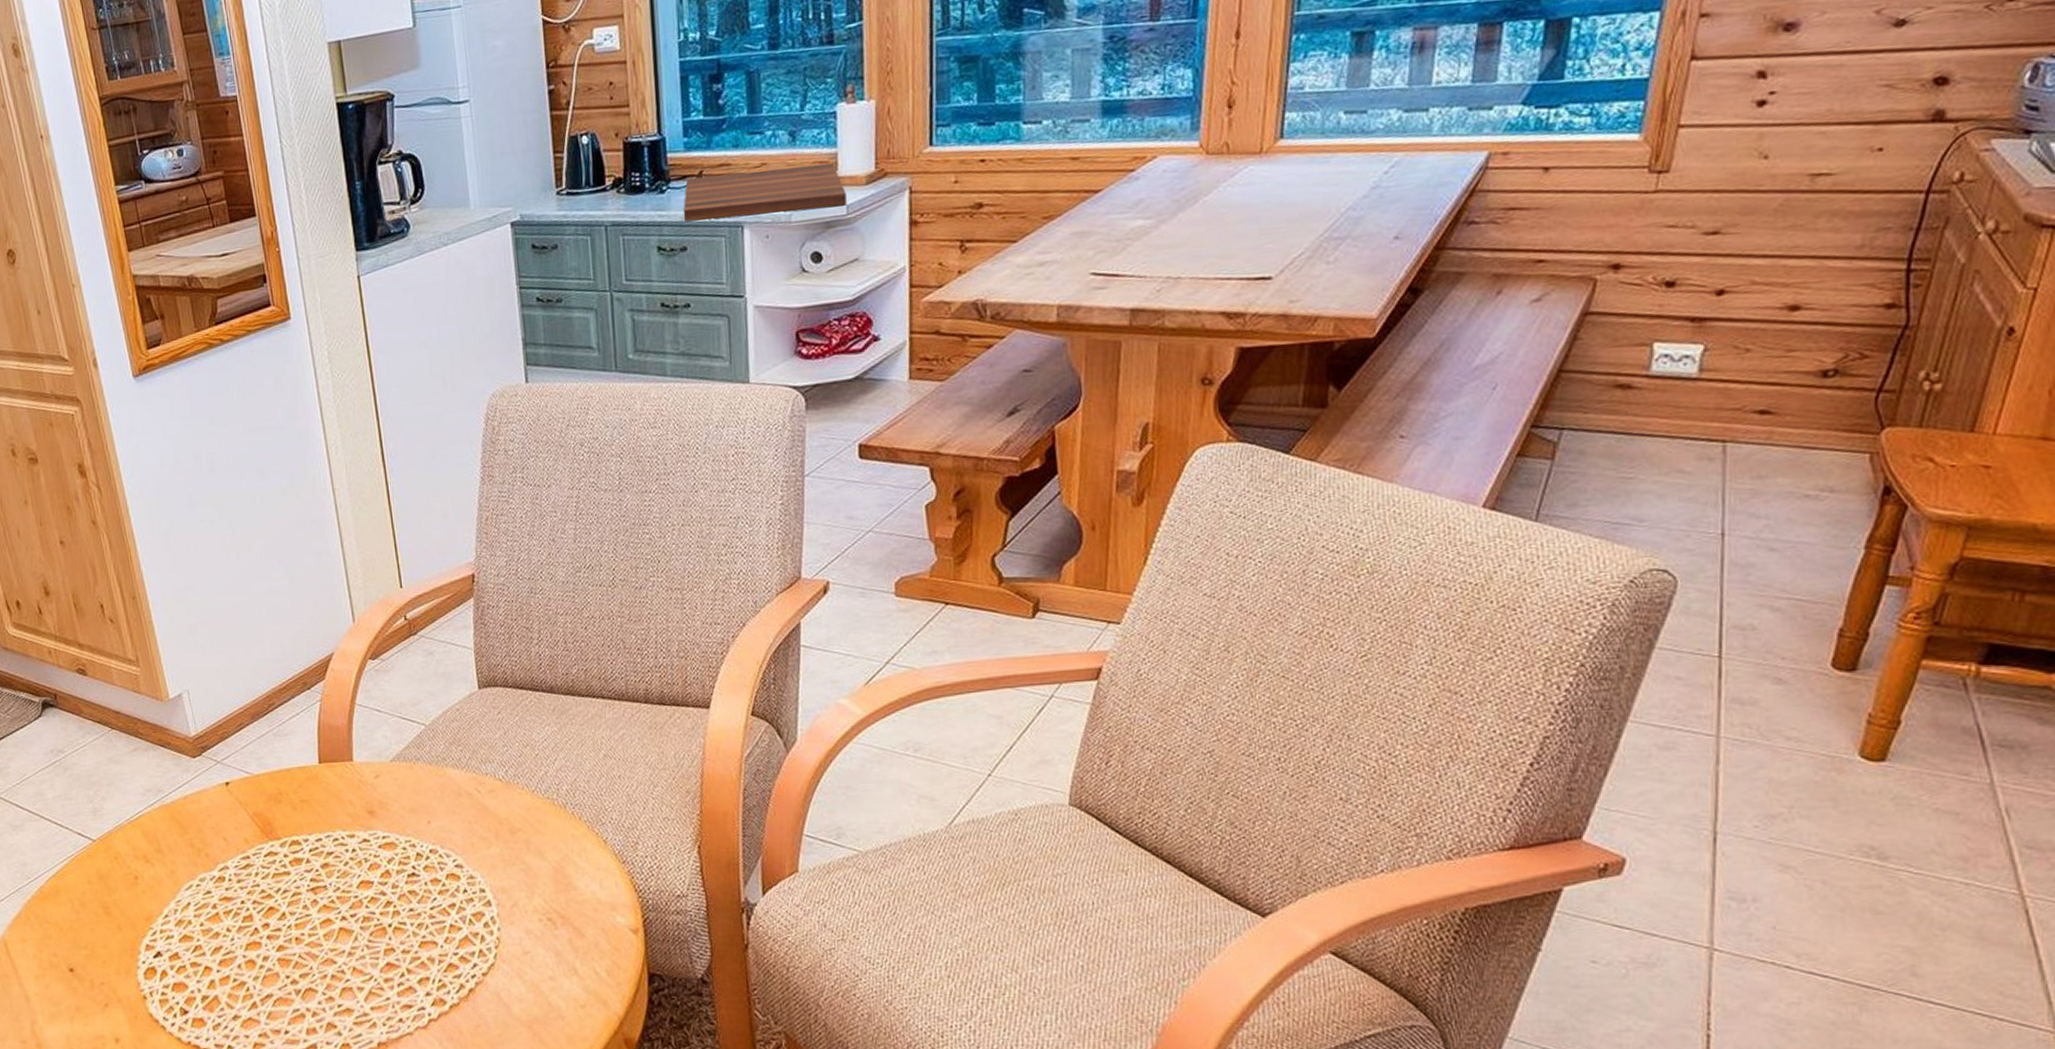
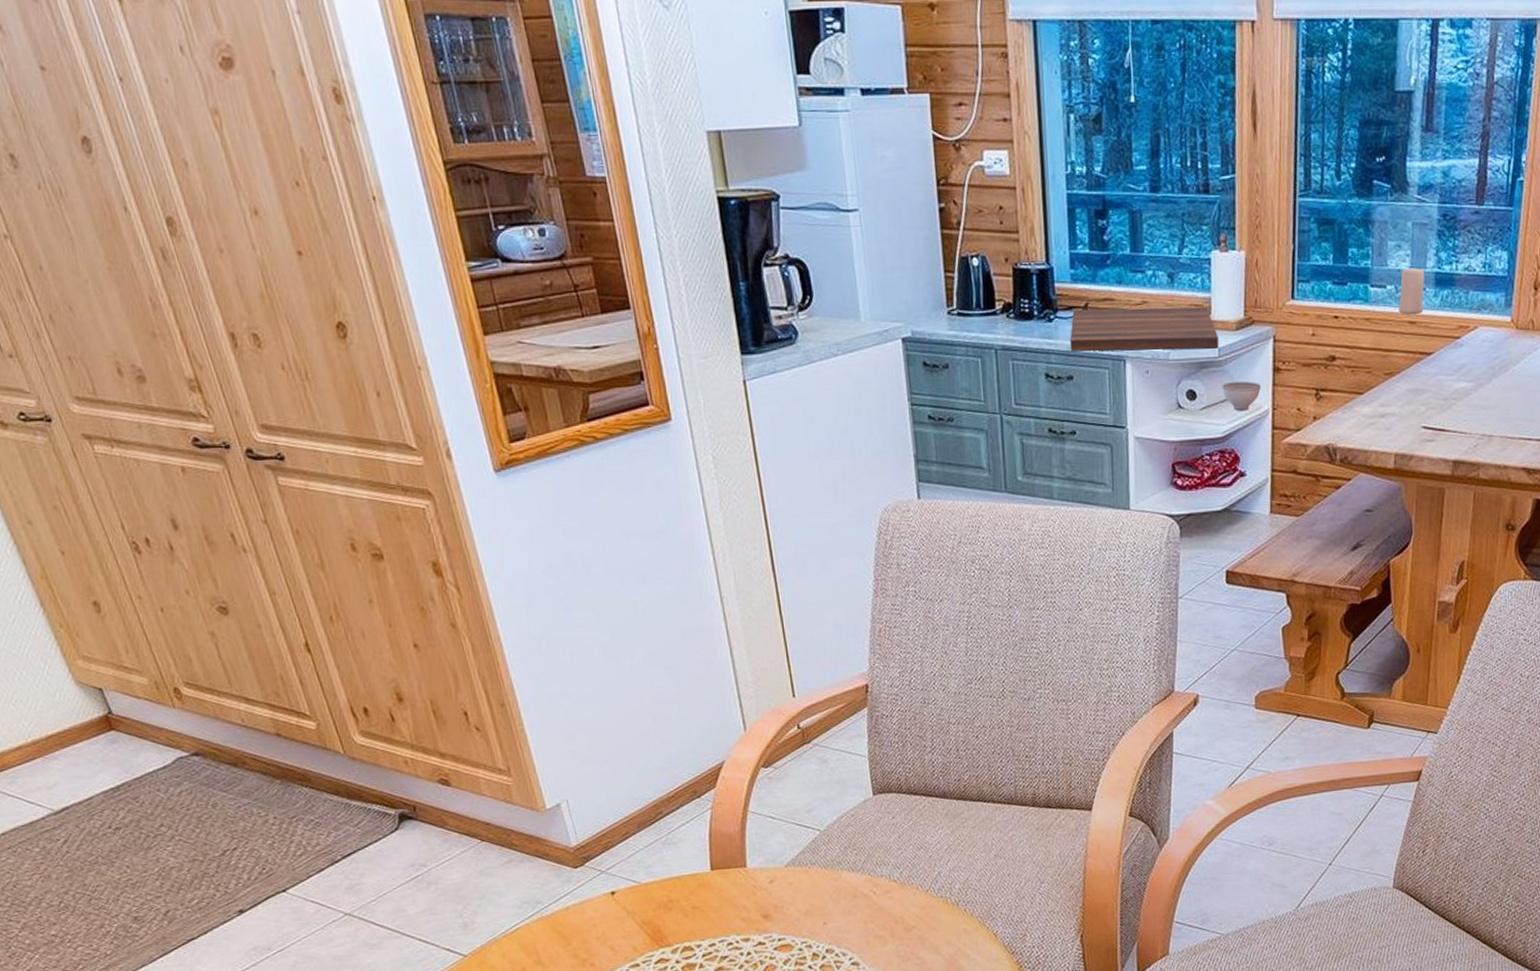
bowl: none [851,238,897,271] -> present [1222,381,1262,411]
candle: none [1057,98,1089,151] -> present [1398,268,1425,315]

